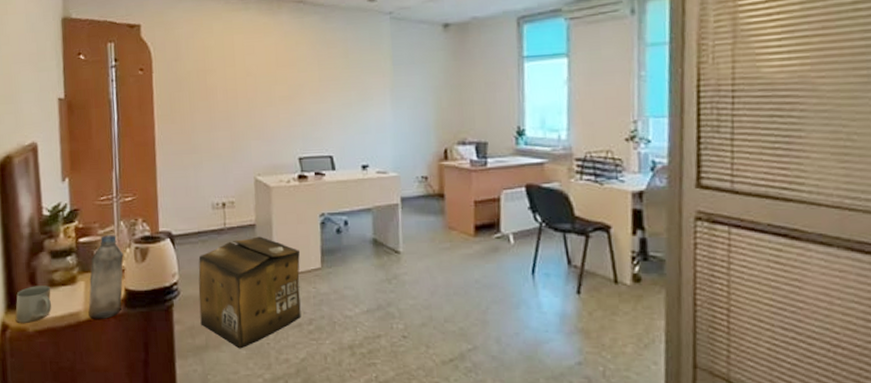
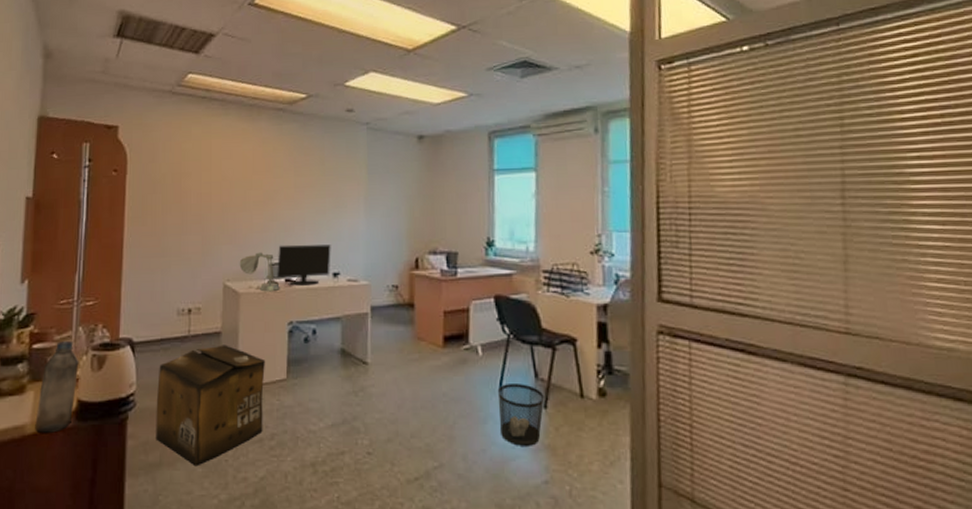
desk lamp: none [268,147,310,186] -> present [239,252,280,292]
monitor: none [306,137,359,179] -> present [277,244,331,286]
waste bin: none [530,270,578,330] -> present [497,384,545,446]

